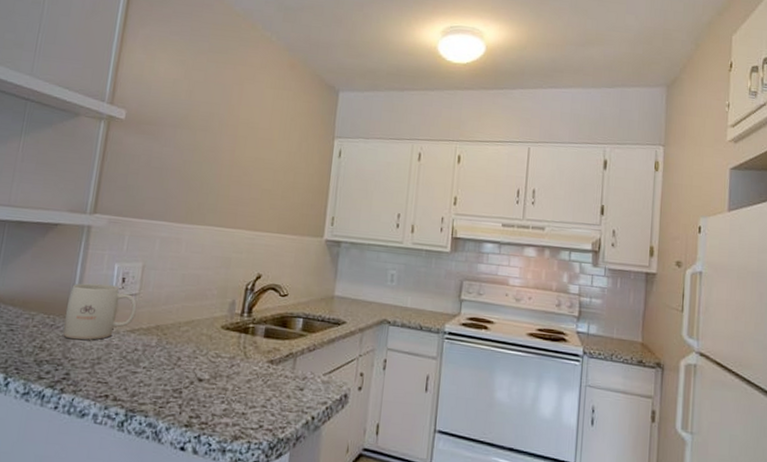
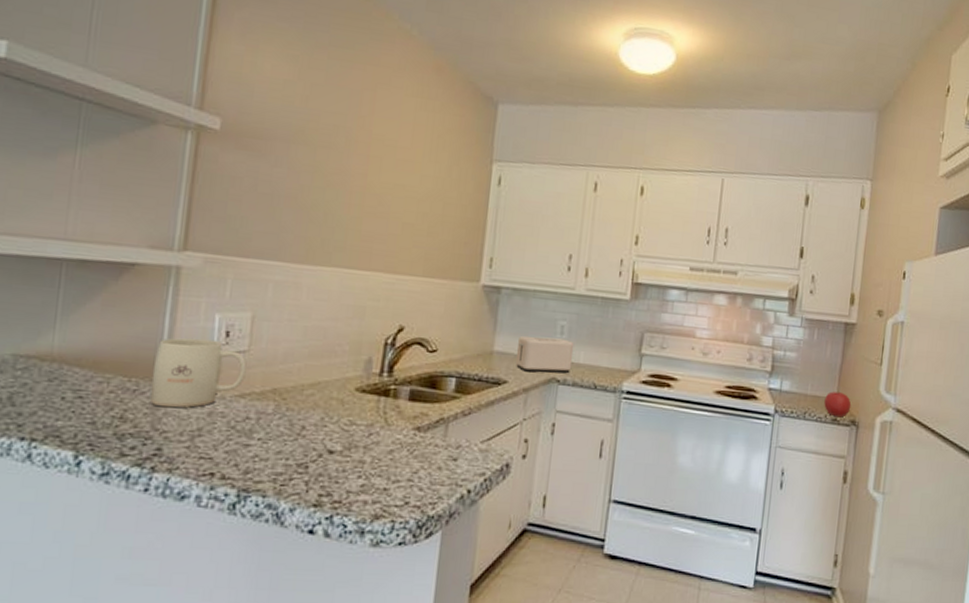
toaster: none [353,283,403,316] -> present [516,335,574,374]
fruit: none [629,333,656,360] -> present [824,389,852,418]

